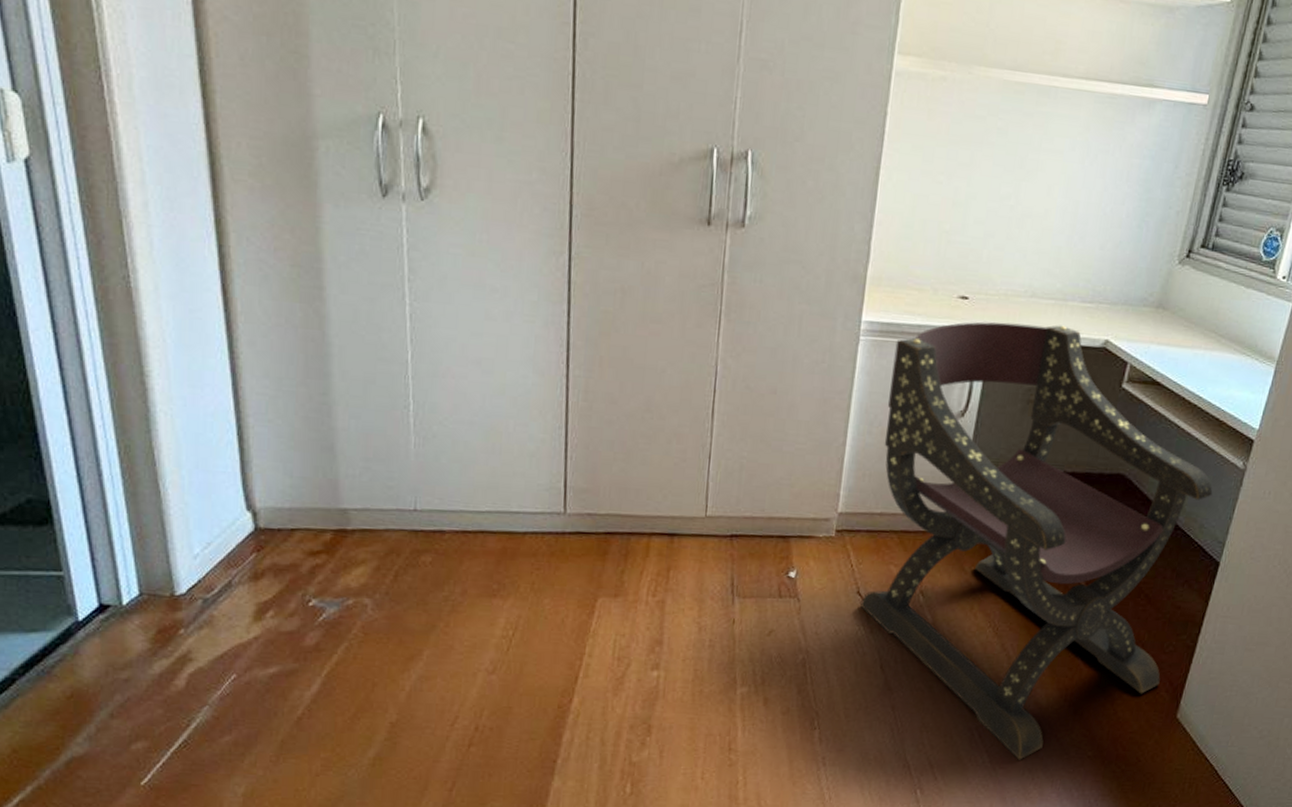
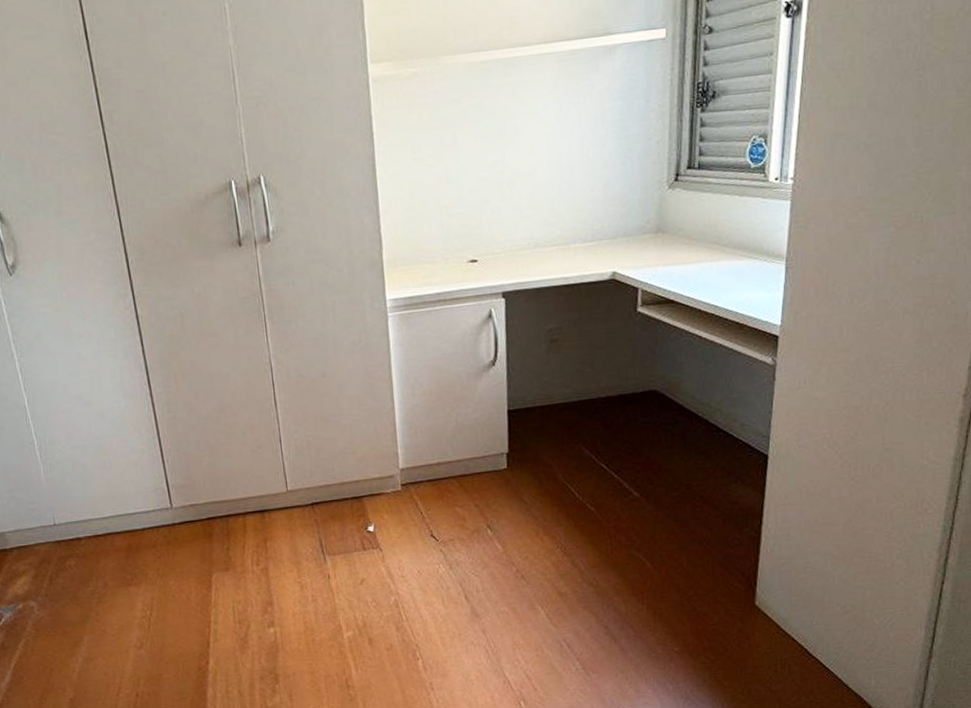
chair: present [860,321,1213,760] -> none [420,267,747,664]

